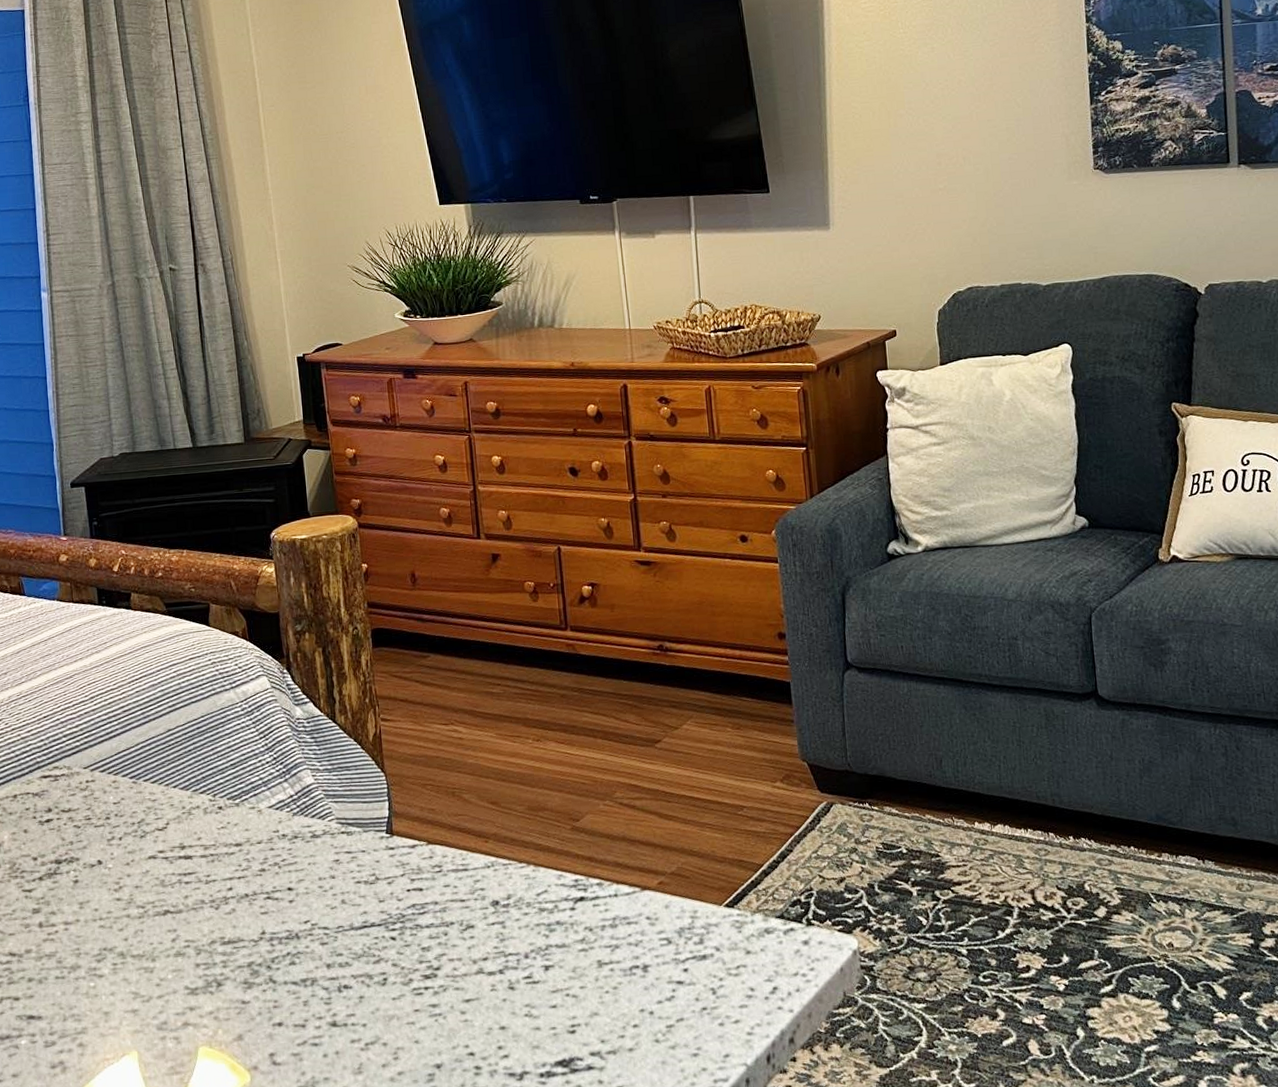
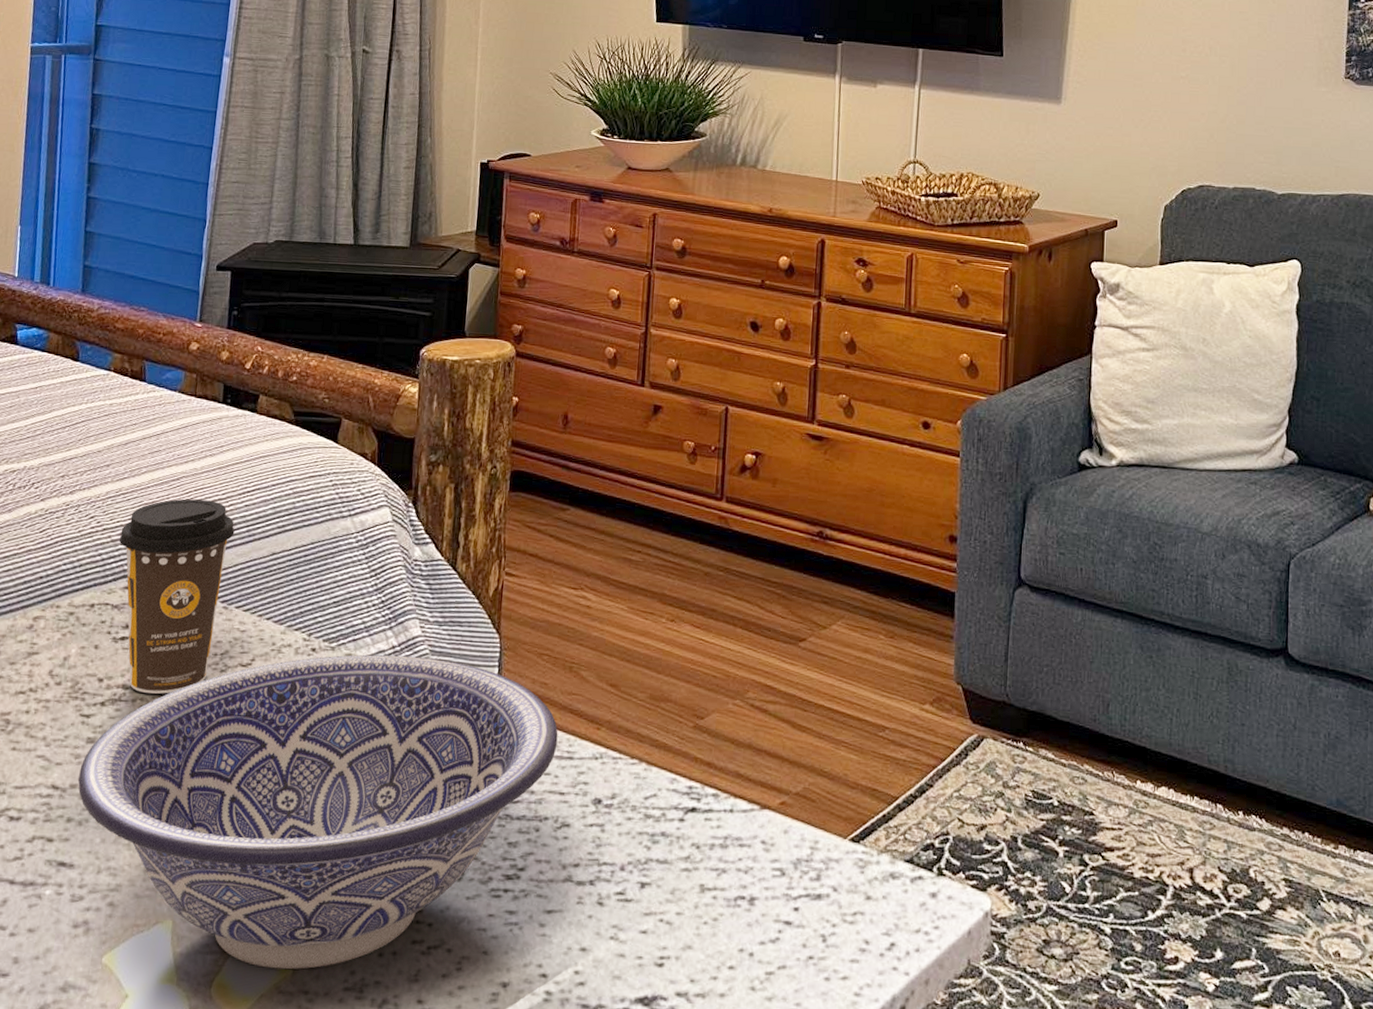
coffee cup: none [27,691,131,865] -> present [119,498,235,694]
decorative bowl: none [31,801,452,1080] -> present [78,654,558,970]

